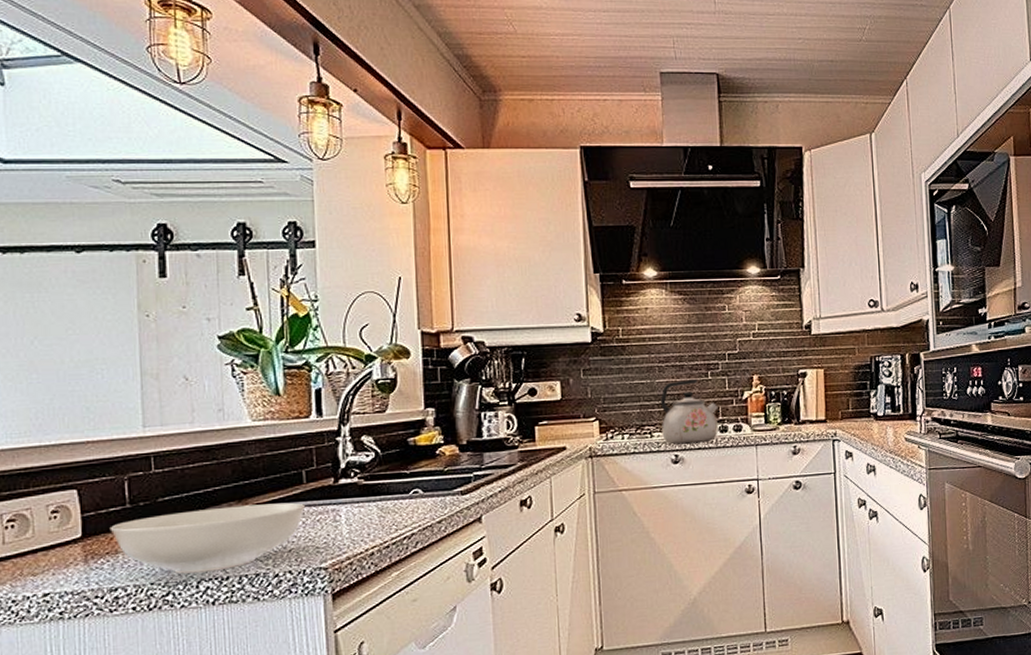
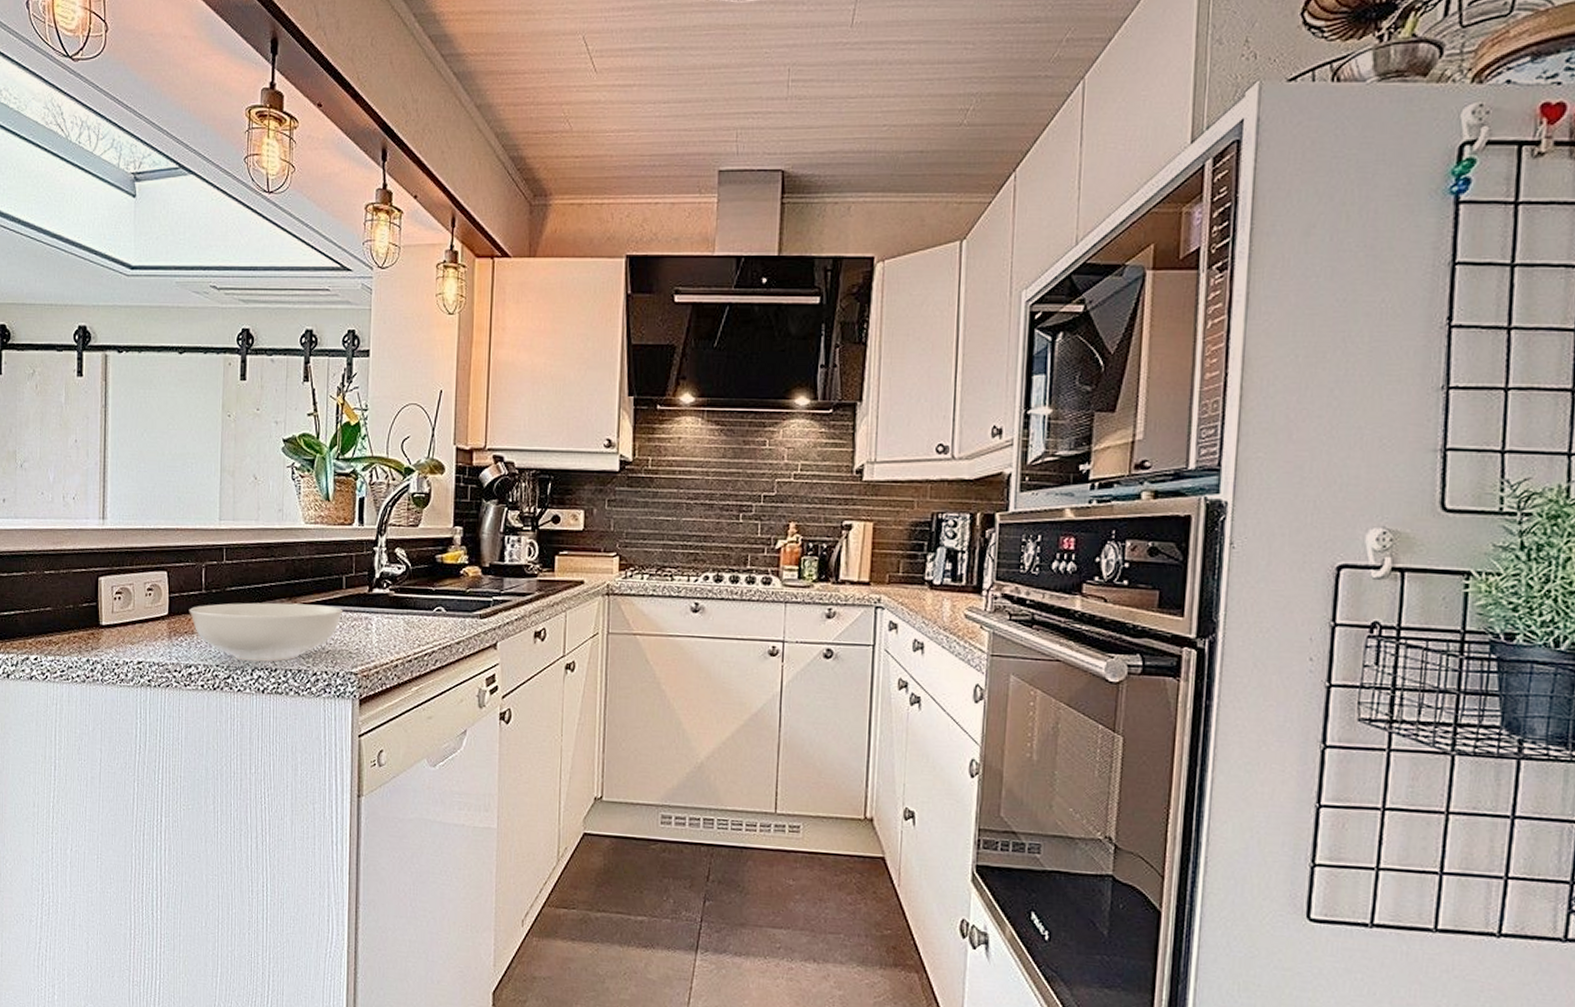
kettle: present [660,378,718,445] -> none [684,520,747,594]

